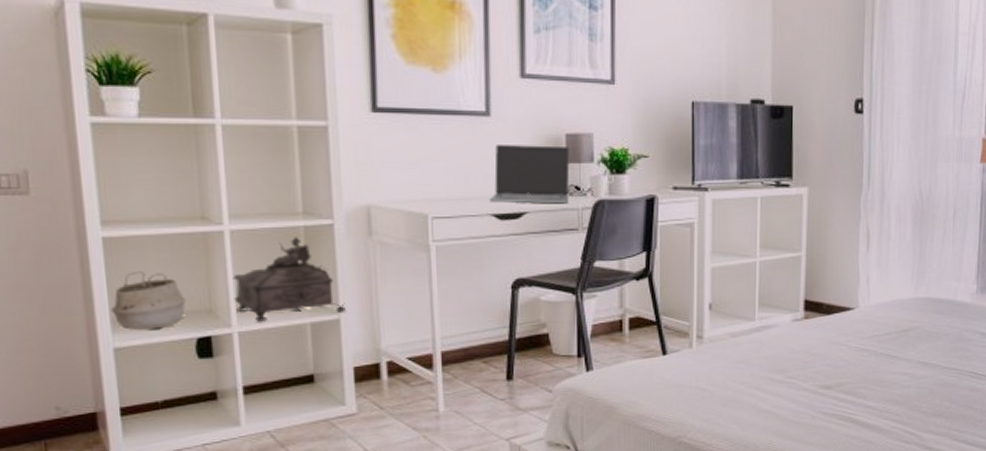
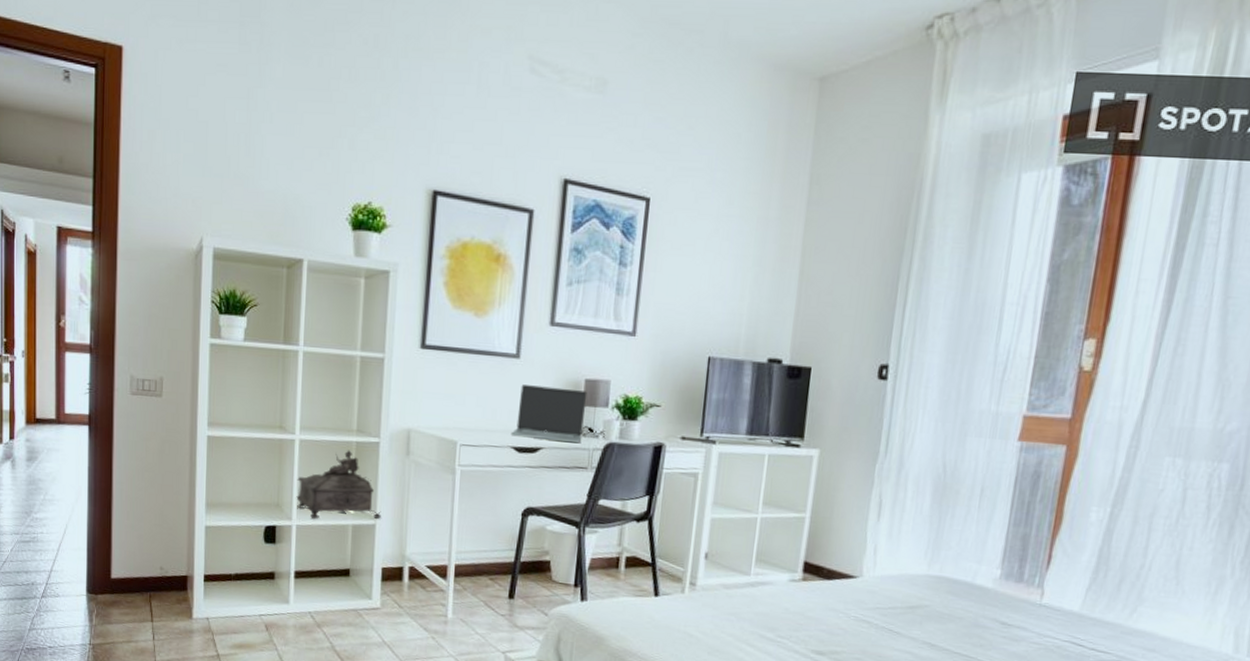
woven basket: present [110,272,186,330] -> none [206,466,261,515]

